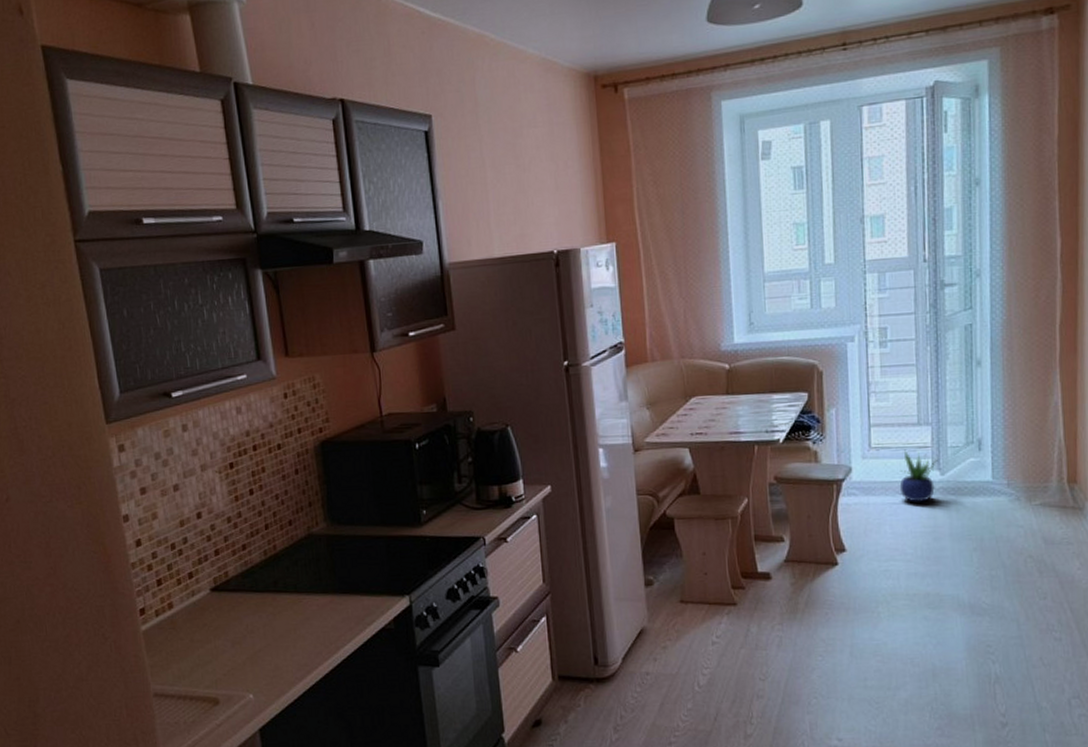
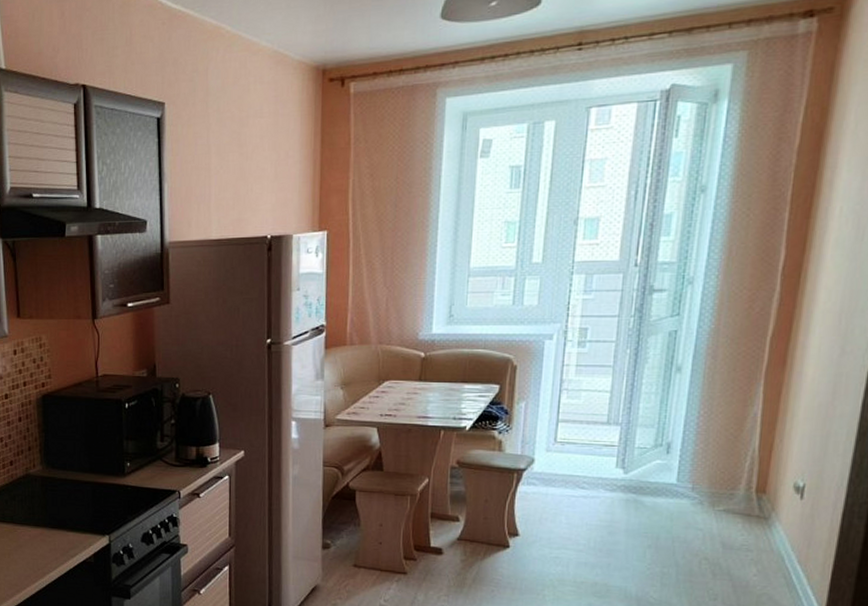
potted plant: present [899,449,939,502] -> none [580,446,624,497]

